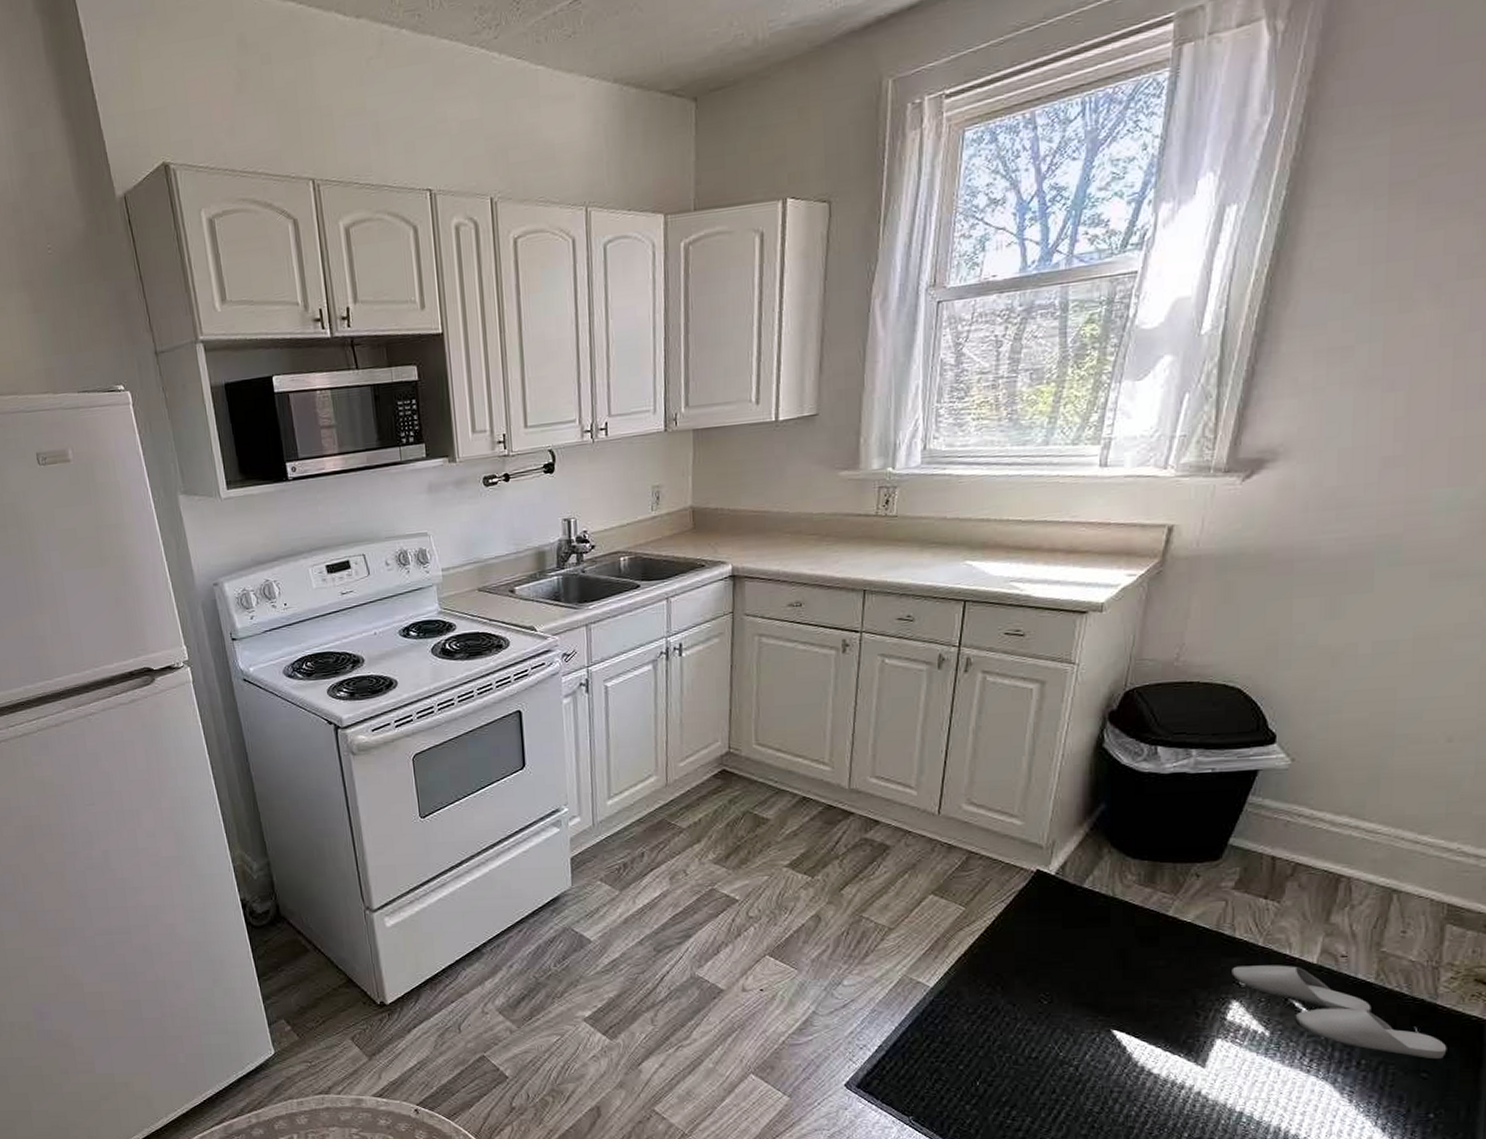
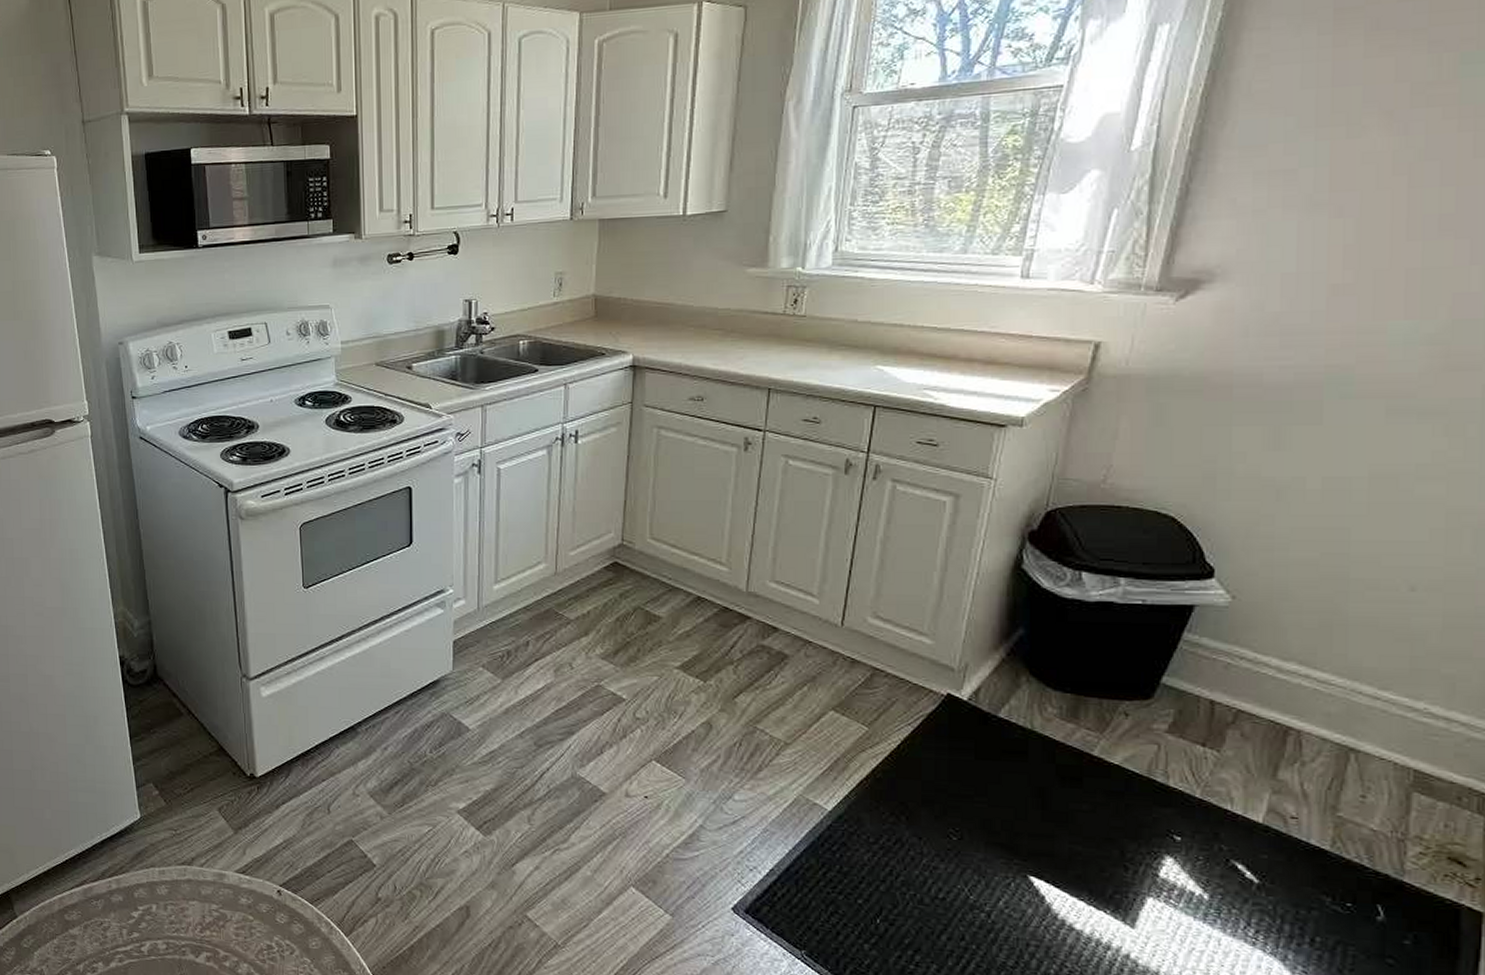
slippers: present [1232,965,1447,1060] -> none [1165,818,1417,945]

